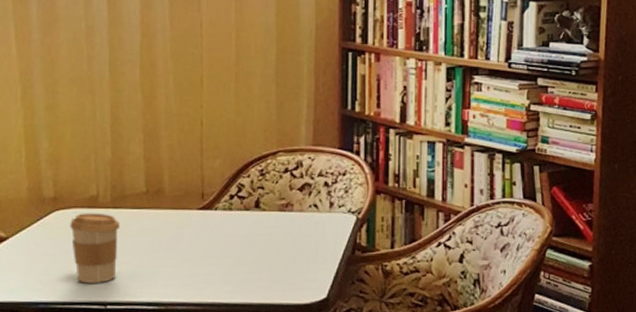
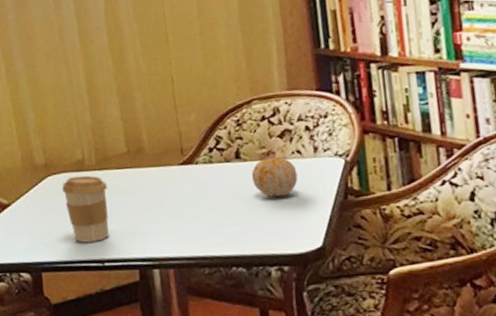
fruit: none [268,208,312,247] -> present [251,156,298,197]

